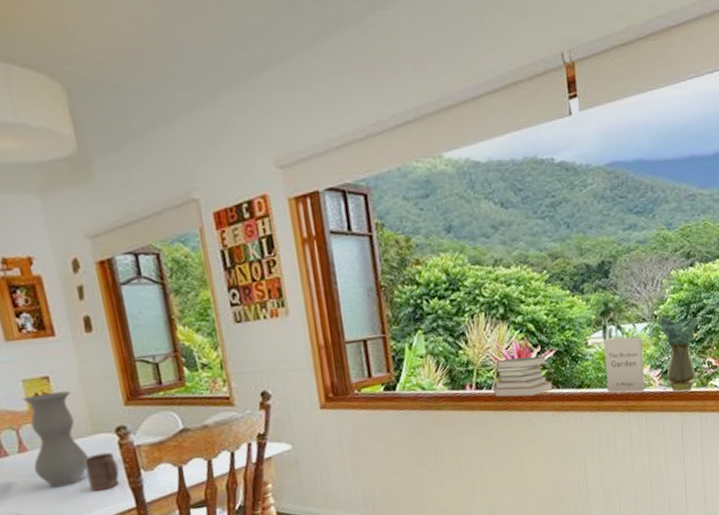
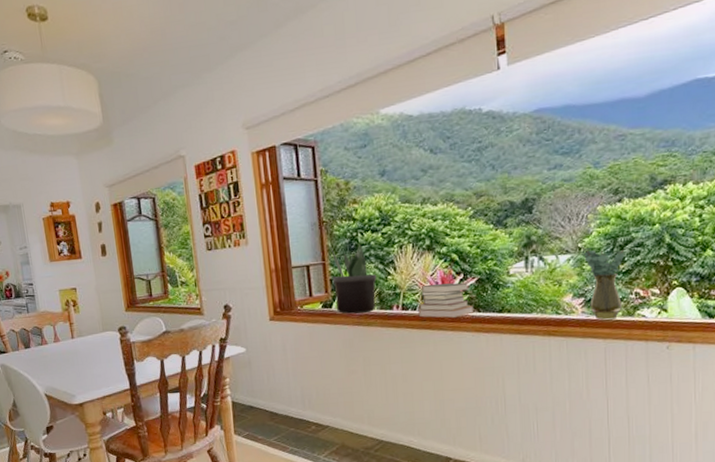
vase: present [23,391,89,488] -> none [59,299,100,370]
cup: present [84,452,120,492] -> none [96,345,120,374]
planter: none [391,314,447,397] -> present [331,245,377,315]
book: present [603,336,645,393] -> none [525,266,567,319]

